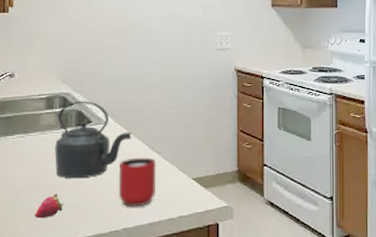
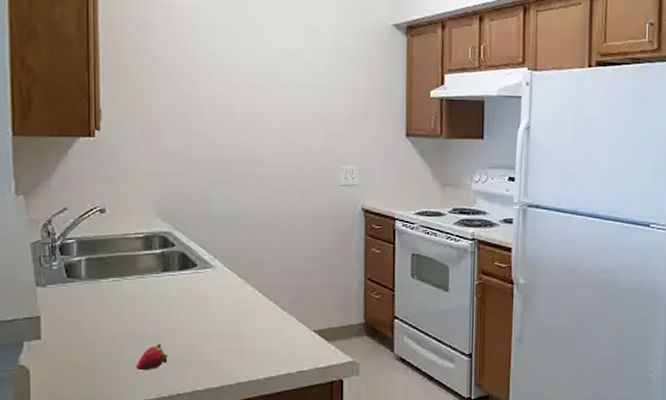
kettle: present [54,100,132,179] -> none [156,241,243,328]
mug: present [118,157,157,207] -> none [229,306,273,360]

